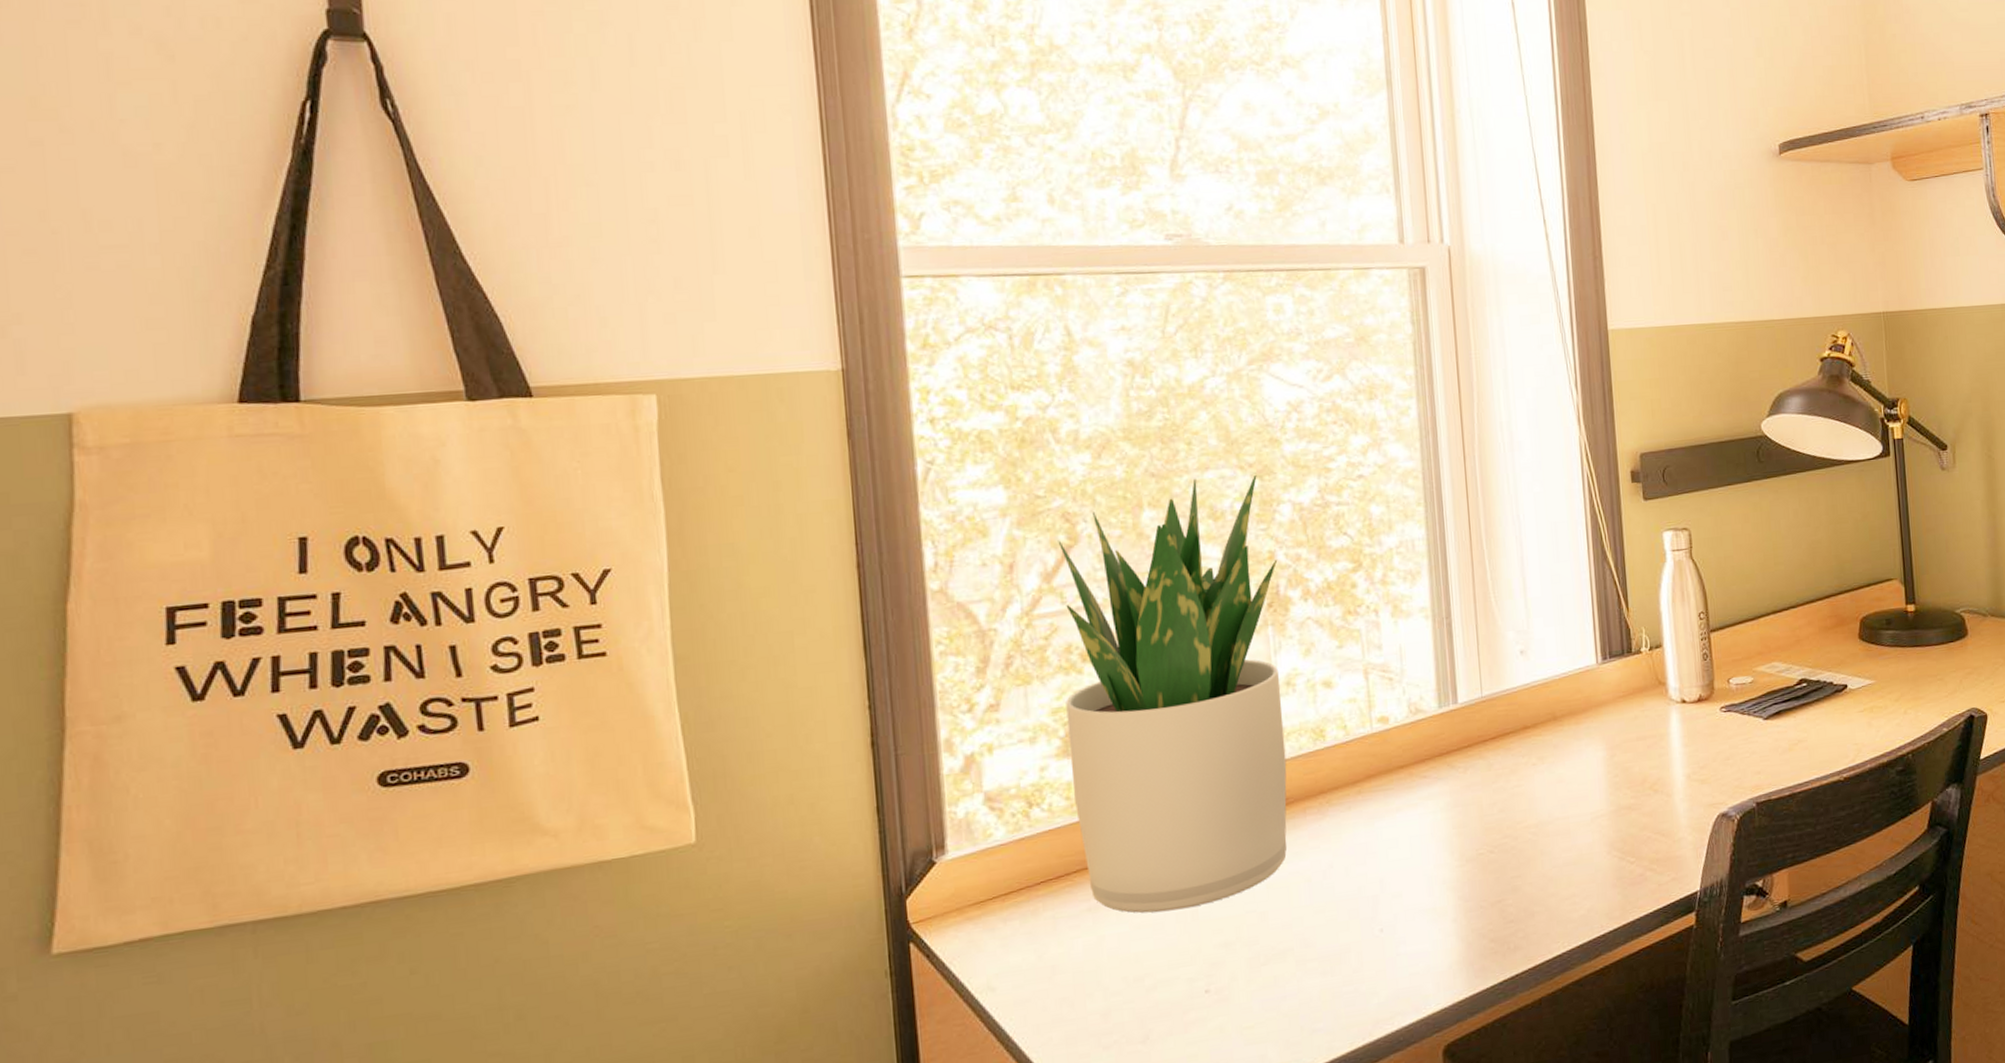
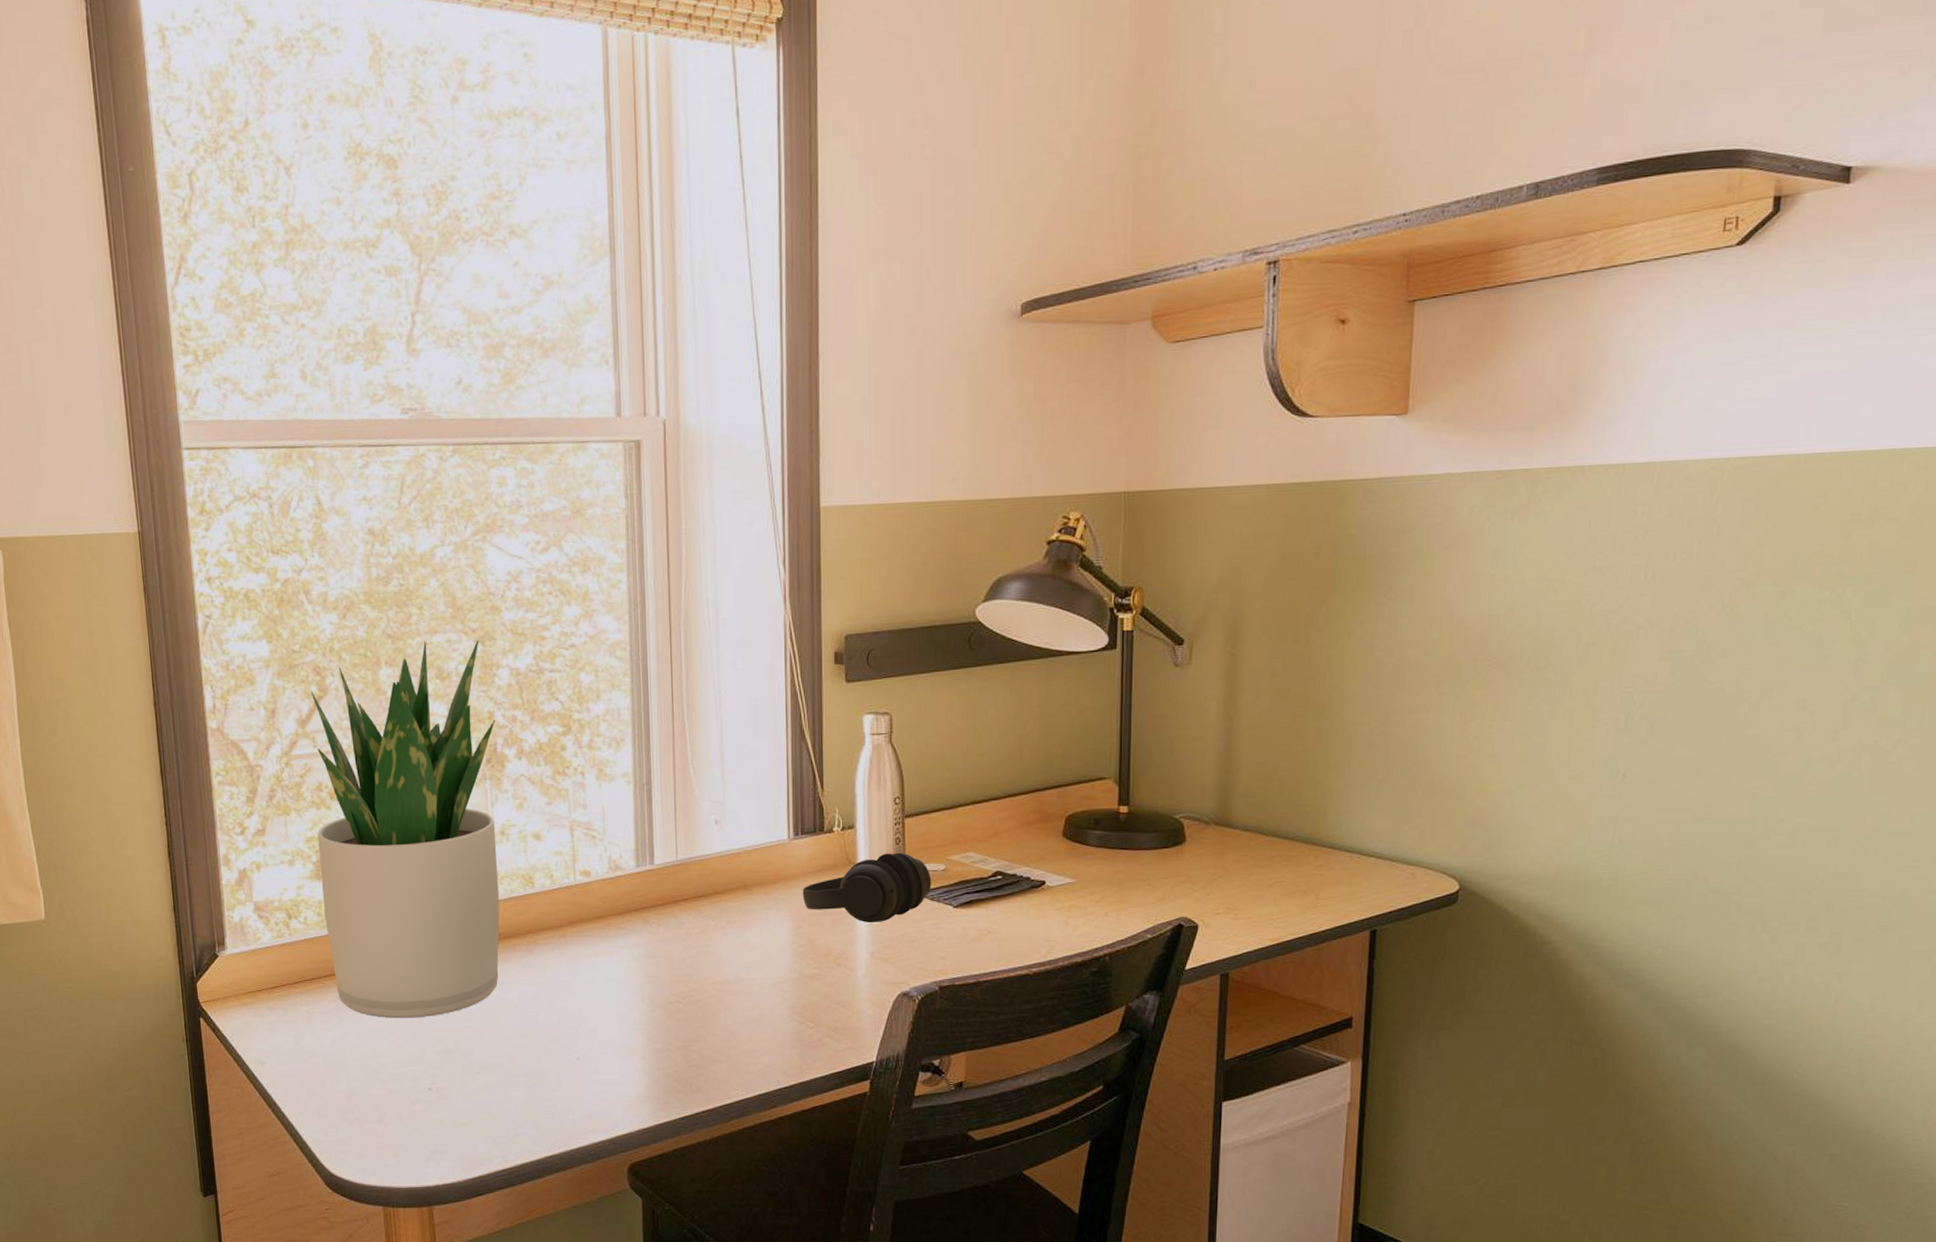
headphones: none [1614,668,1741,745] -> present [802,852,932,924]

